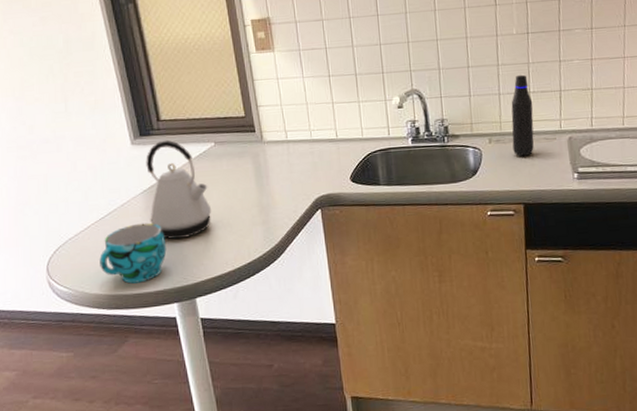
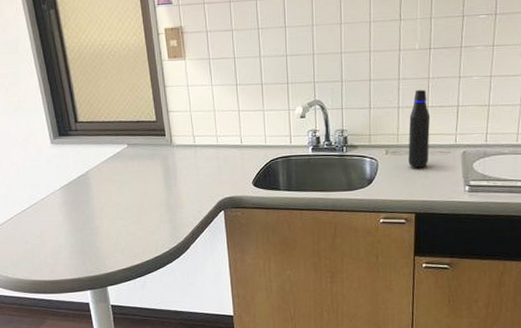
cup: present [99,223,167,284] -> none [21,216,82,271]
kettle: present [146,140,212,240] -> none [64,140,124,233]

